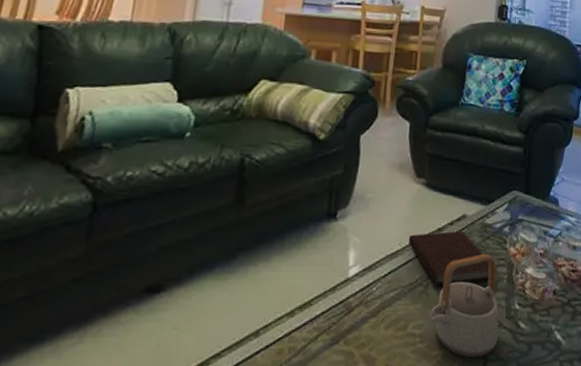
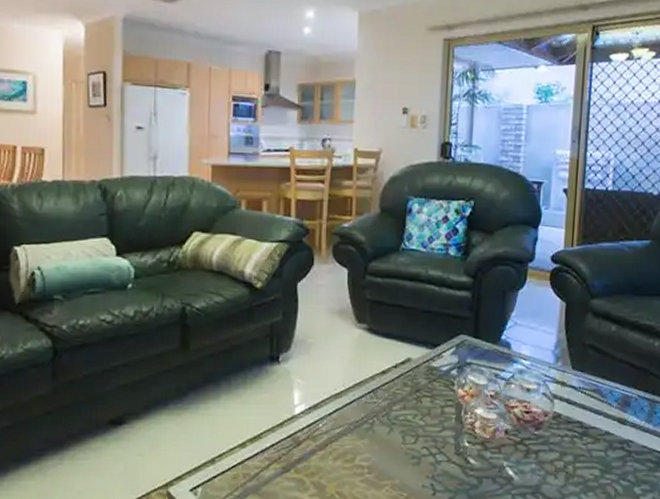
notebook: present [408,230,497,286] -> none [352,373,444,424]
teapot: present [430,253,499,358] -> none [377,394,448,489]

